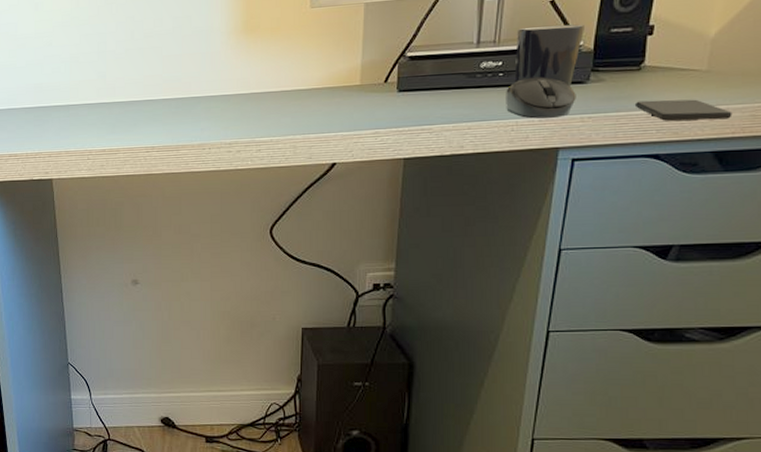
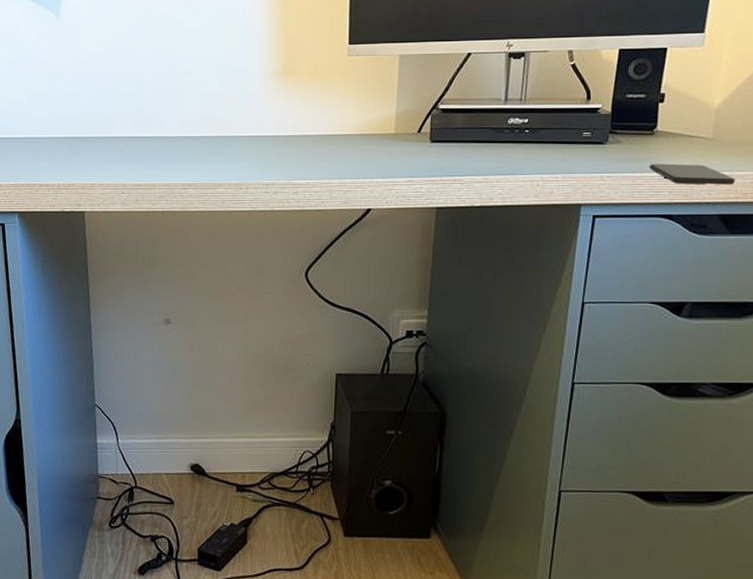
computer mouse: present [506,76,576,119] -> none [532,135,596,175]
mug: present [514,24,584,86] -> none [539,87,603,146]

